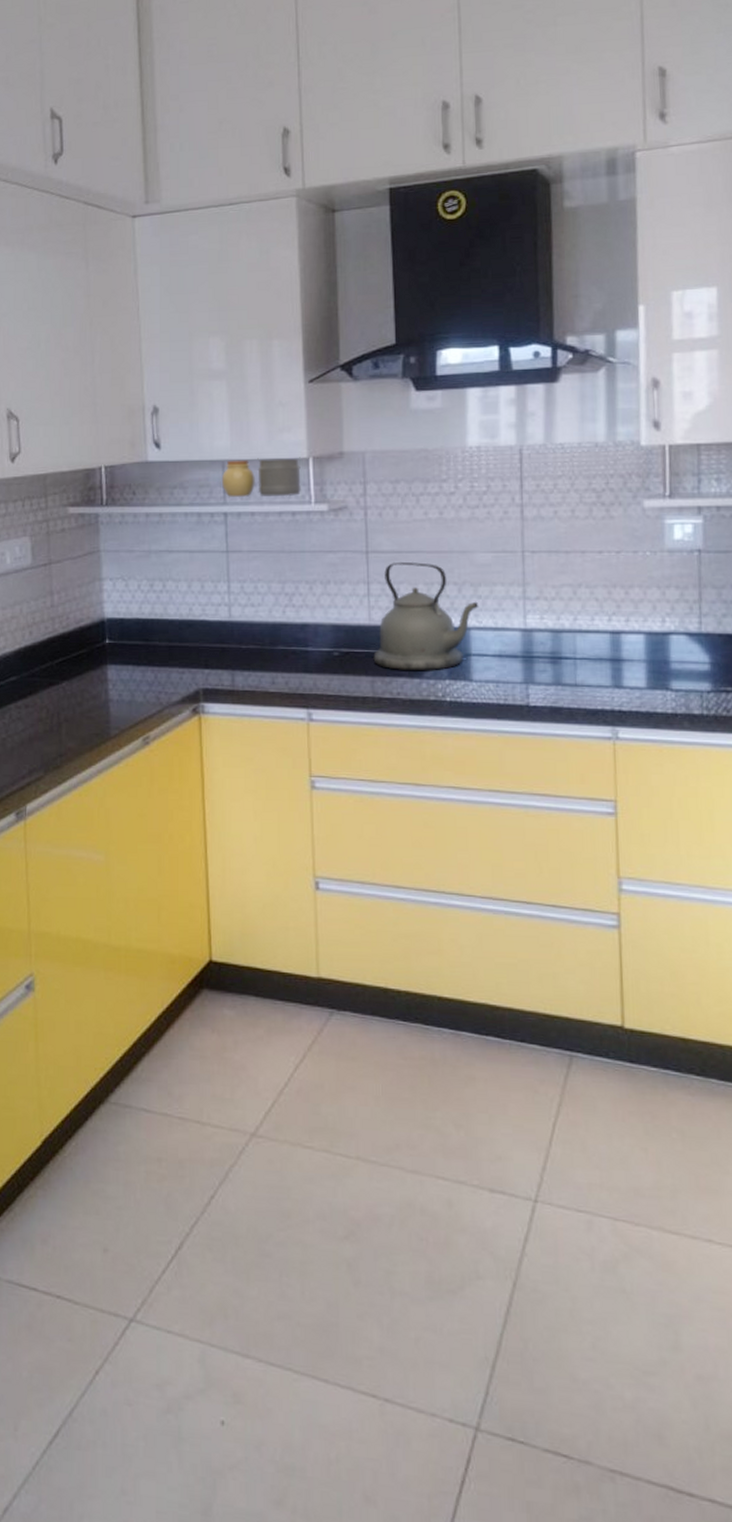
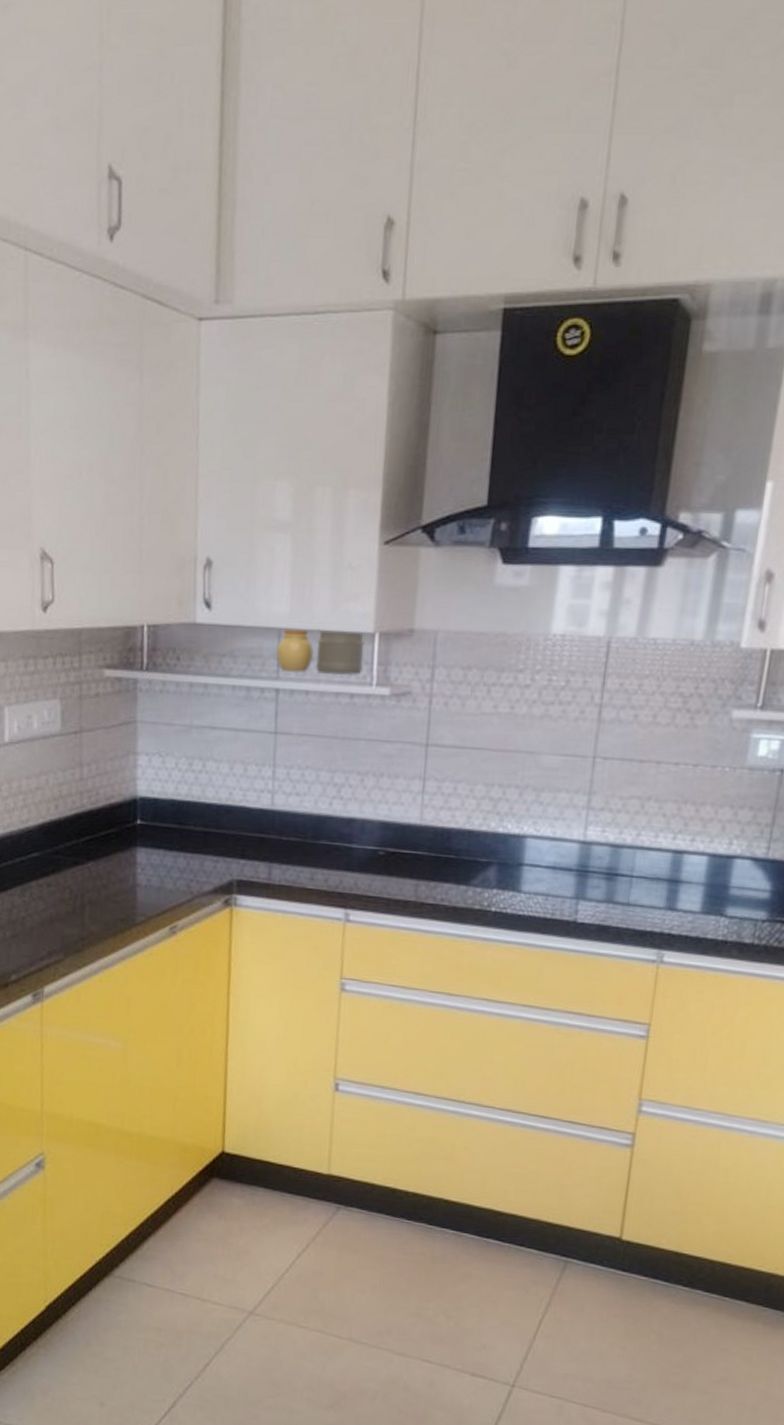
kettle: present [373,561,479,671] -> none [420,758,539,878]

